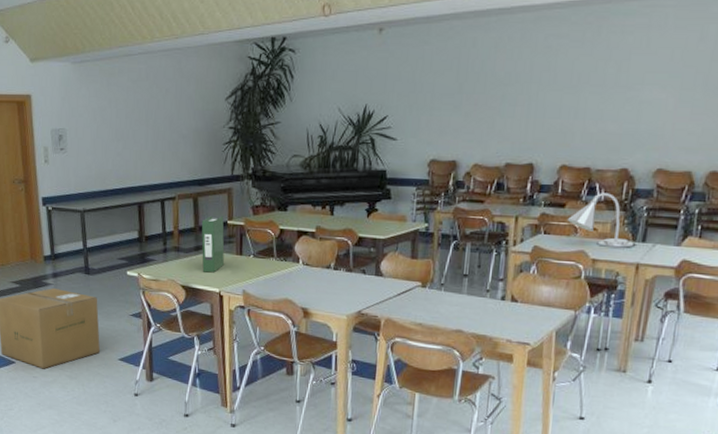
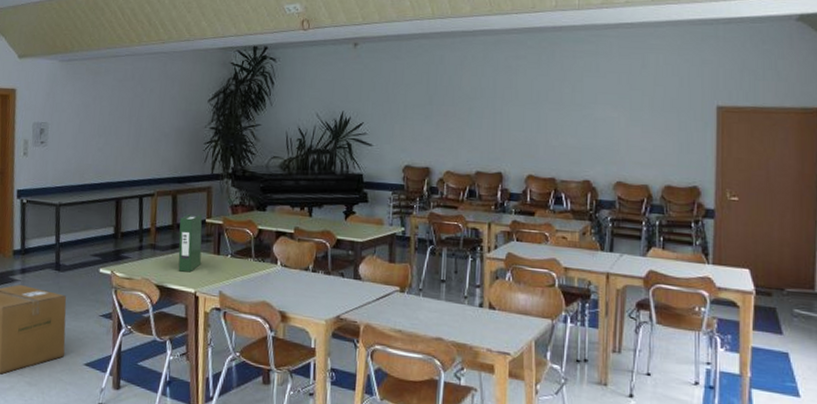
table lamp: present [567,193,636,249] -> none [537,202,605,258]

